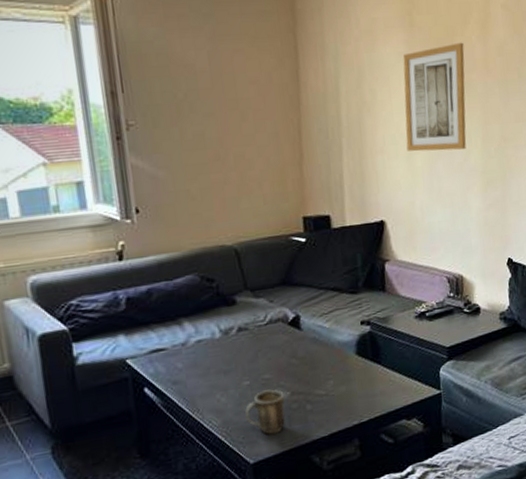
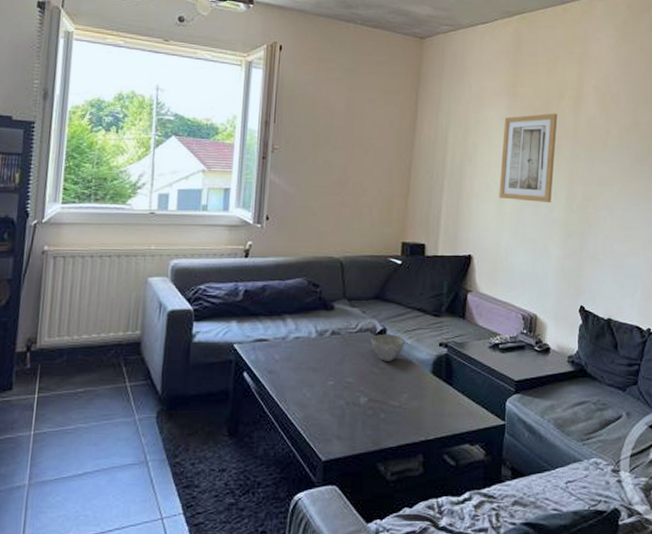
mug: present [244,389,285,435] -> none [324,393,362,436]
bowl: none [283,320,323,351] -> present [371,334,406,361]

